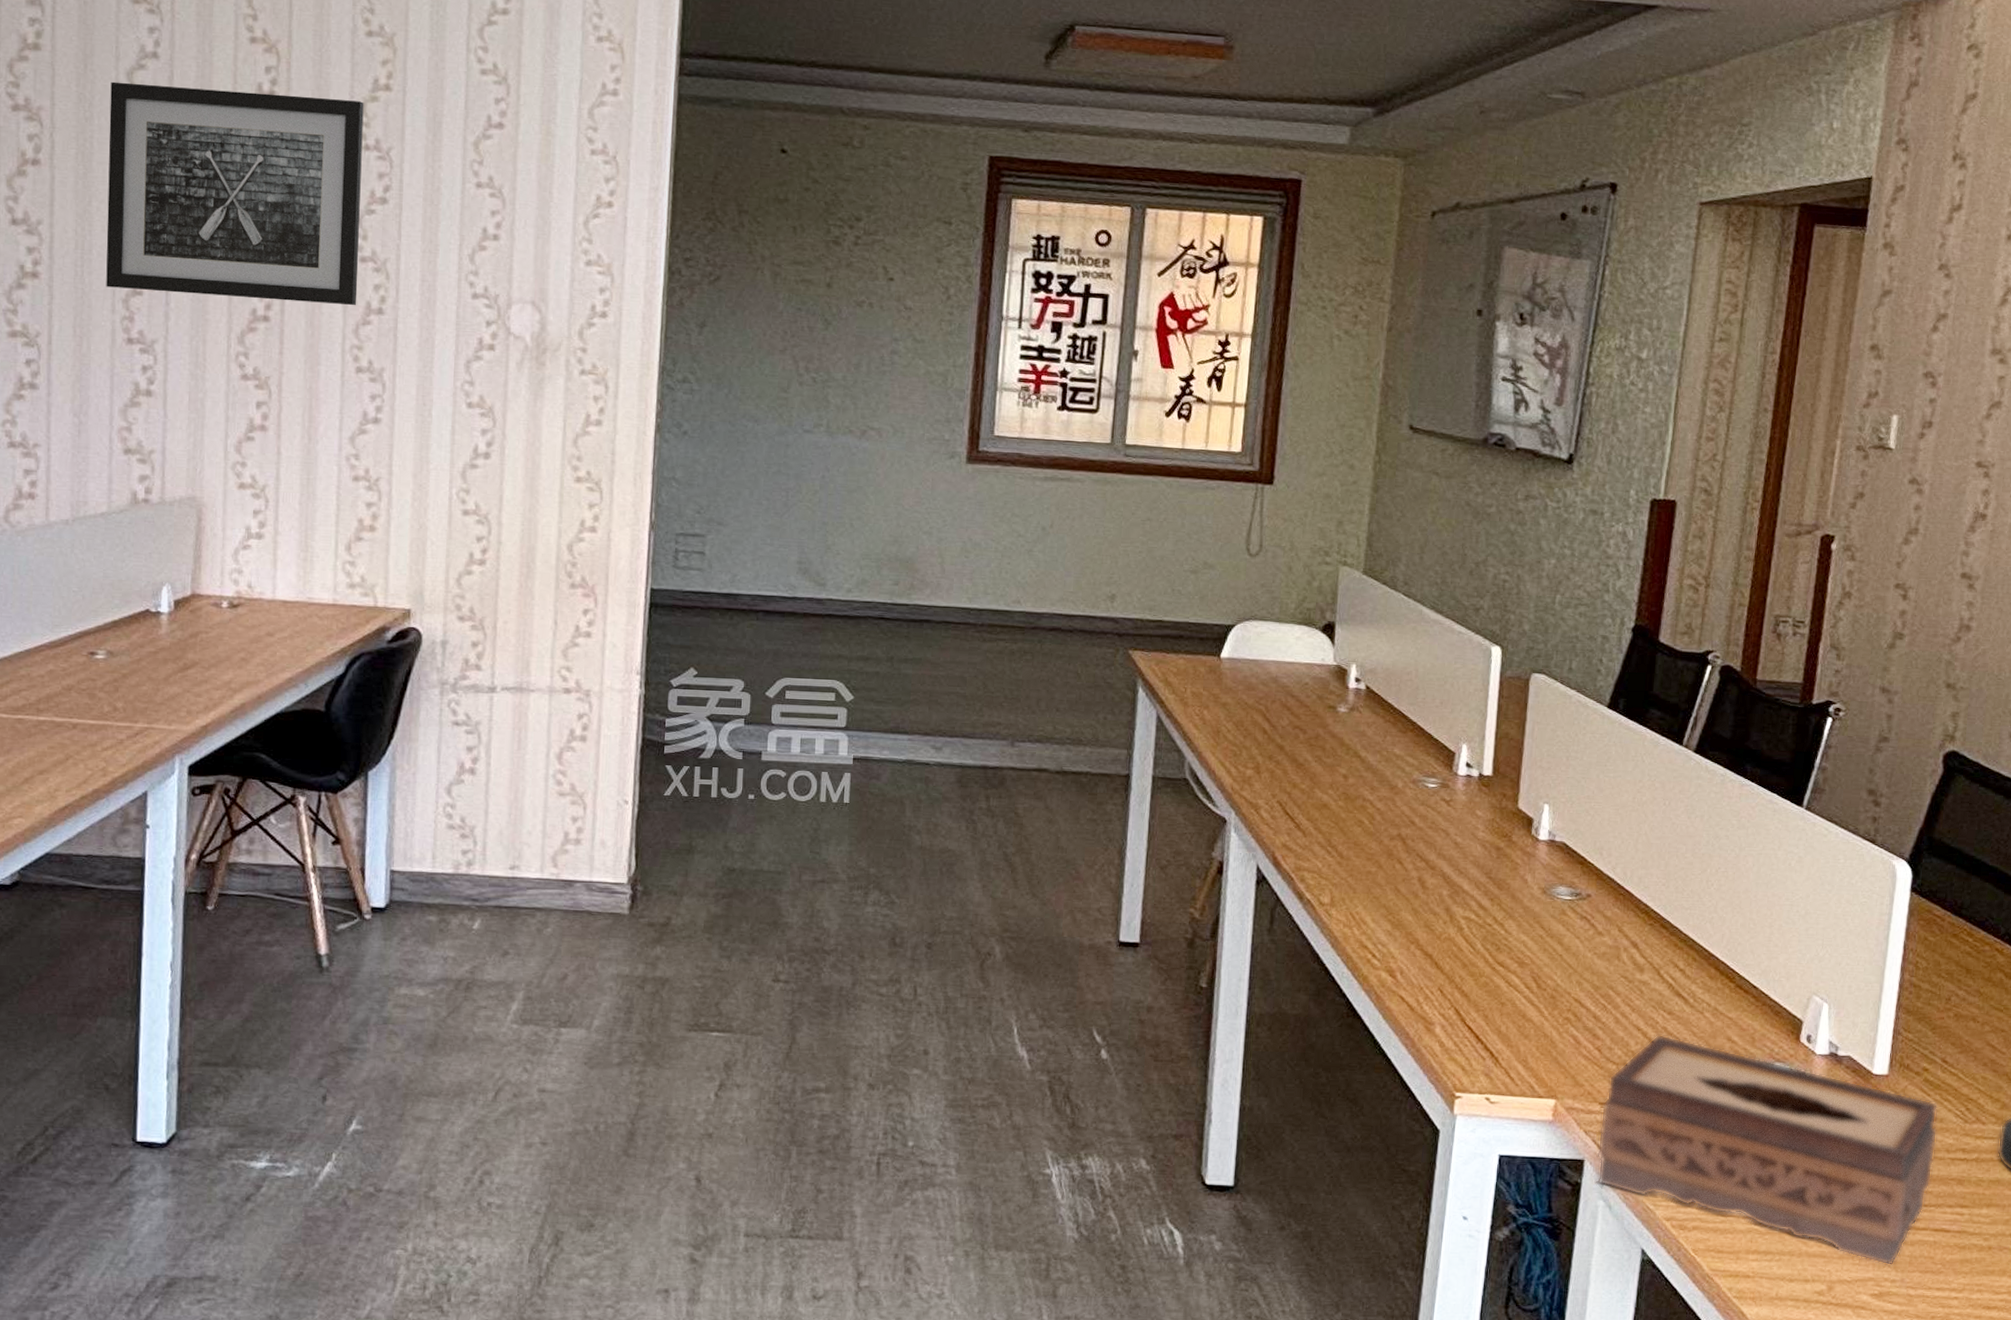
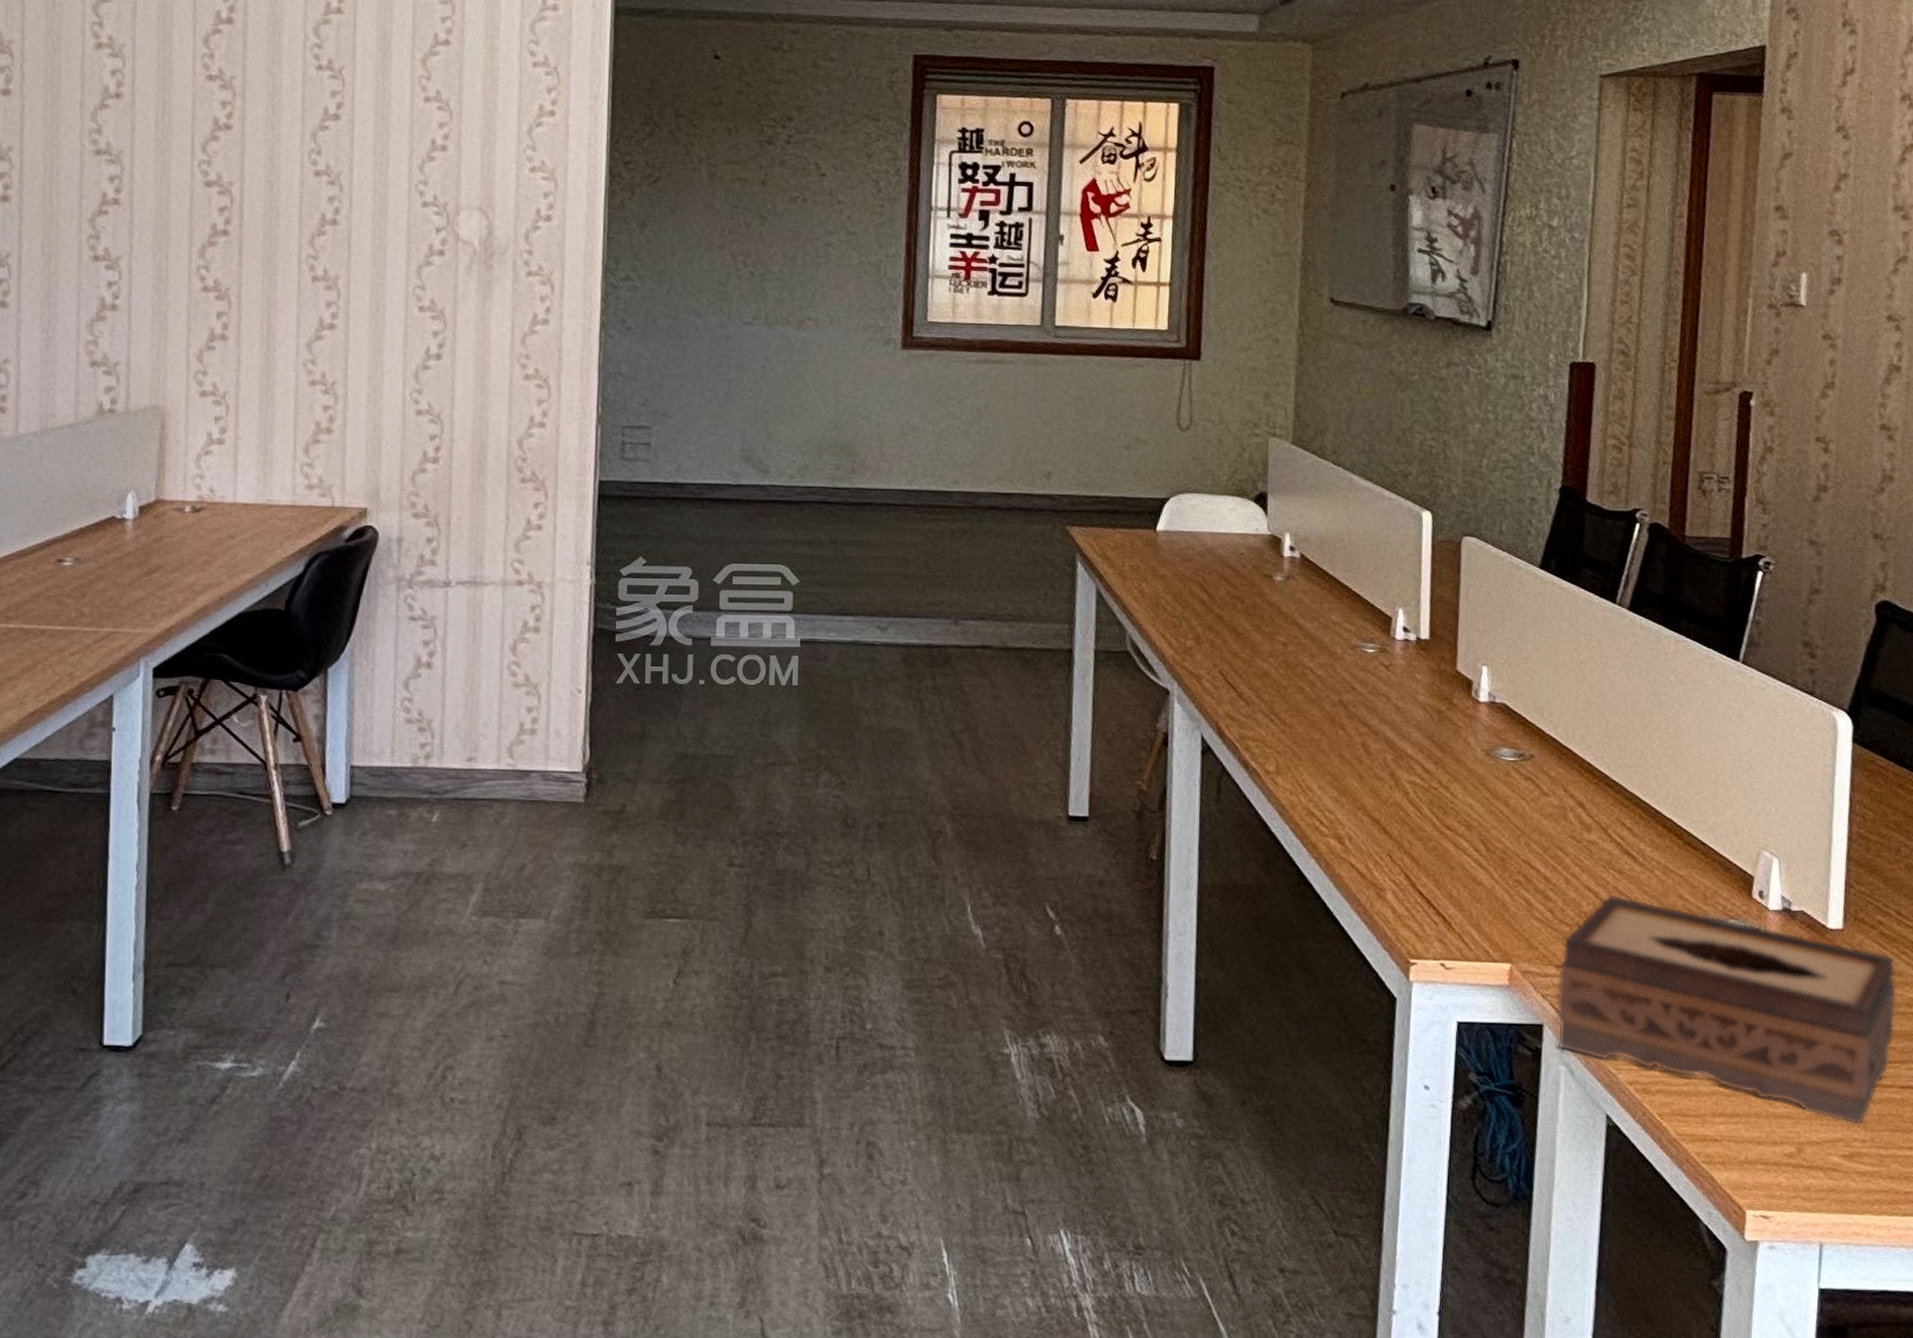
wall art: present [106,81,364,306] -> none [73,14,317,218]

